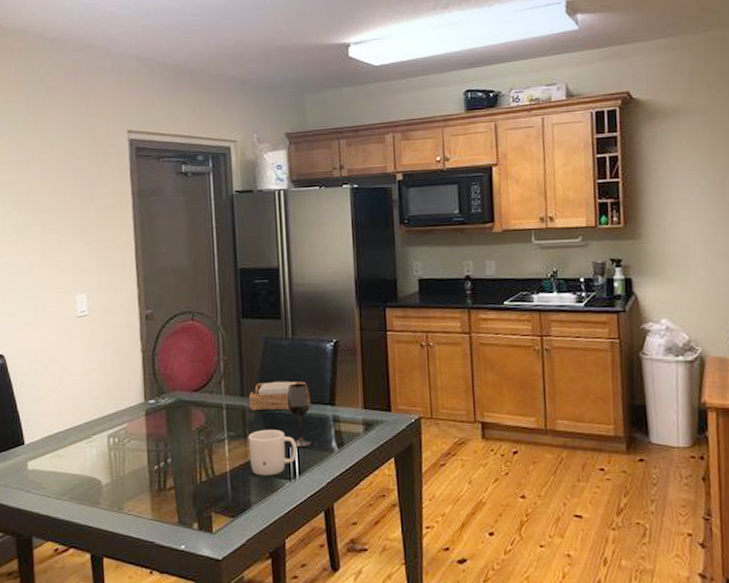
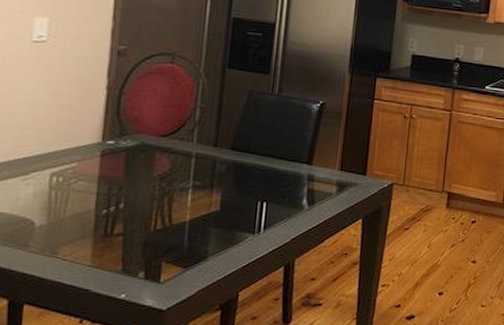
napkin holder: present [248,381,306,411] -> none [221,135,285,165]
mug: present [248,430,298,476] -> none [213,182,267,229]
wine glass: present [286,383,312,448] -> none [260,139,288,203]

